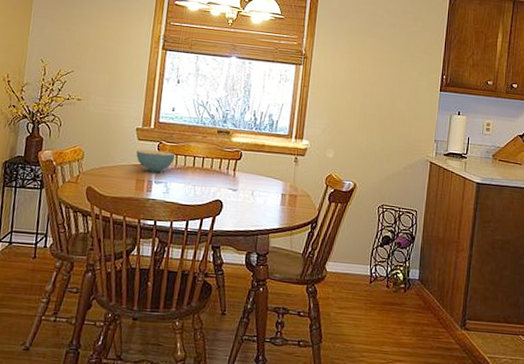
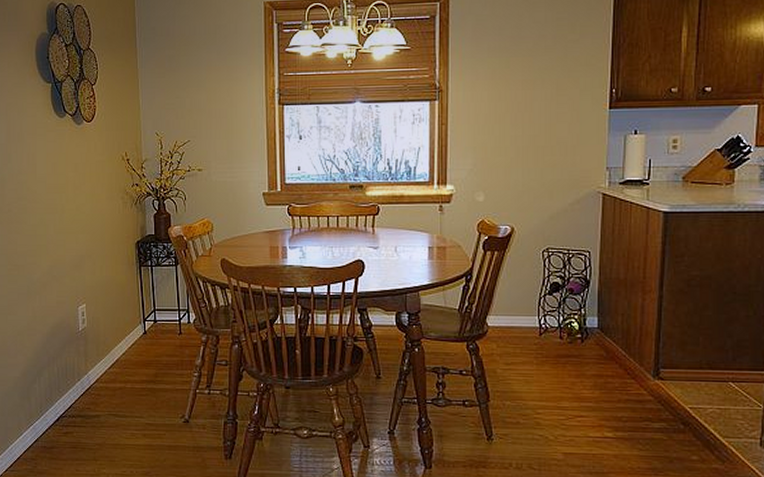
cereal bowl: present [136,149,176,172] -> none [266,214,307,237]

